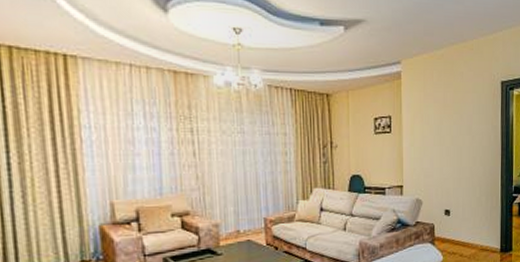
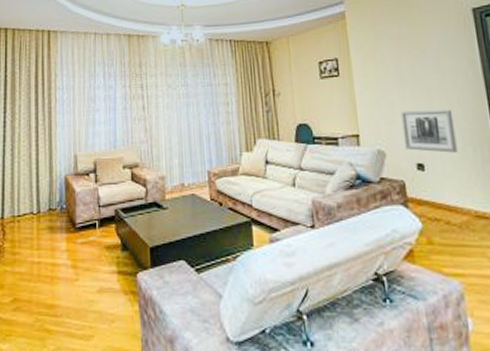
wall art: none [437,166,475,201] -> present [400,109,458,153]

